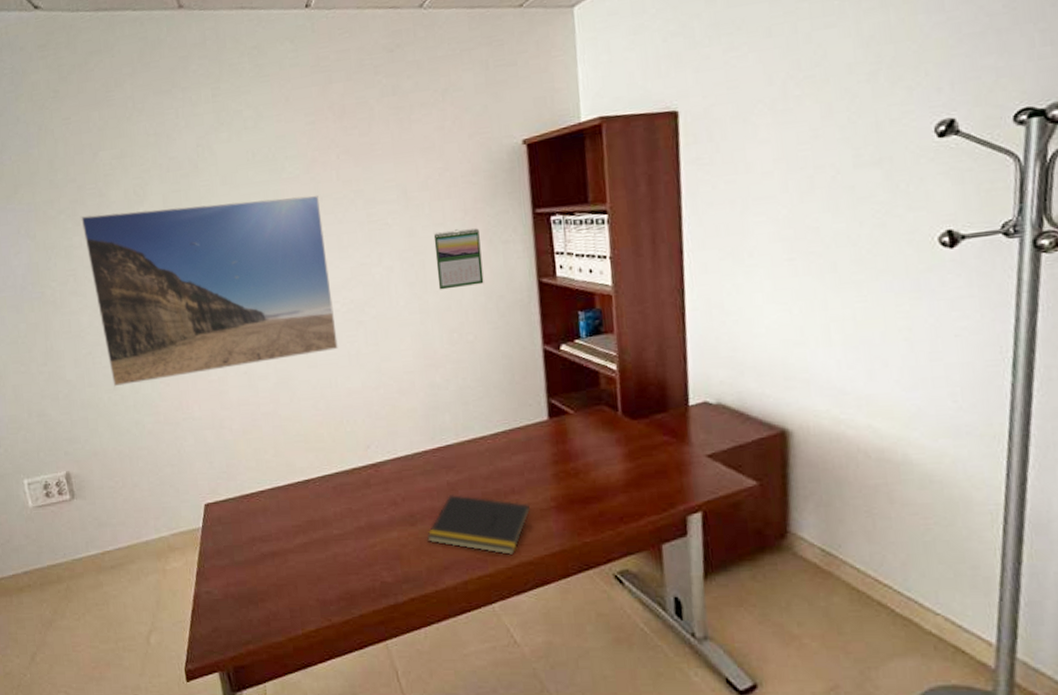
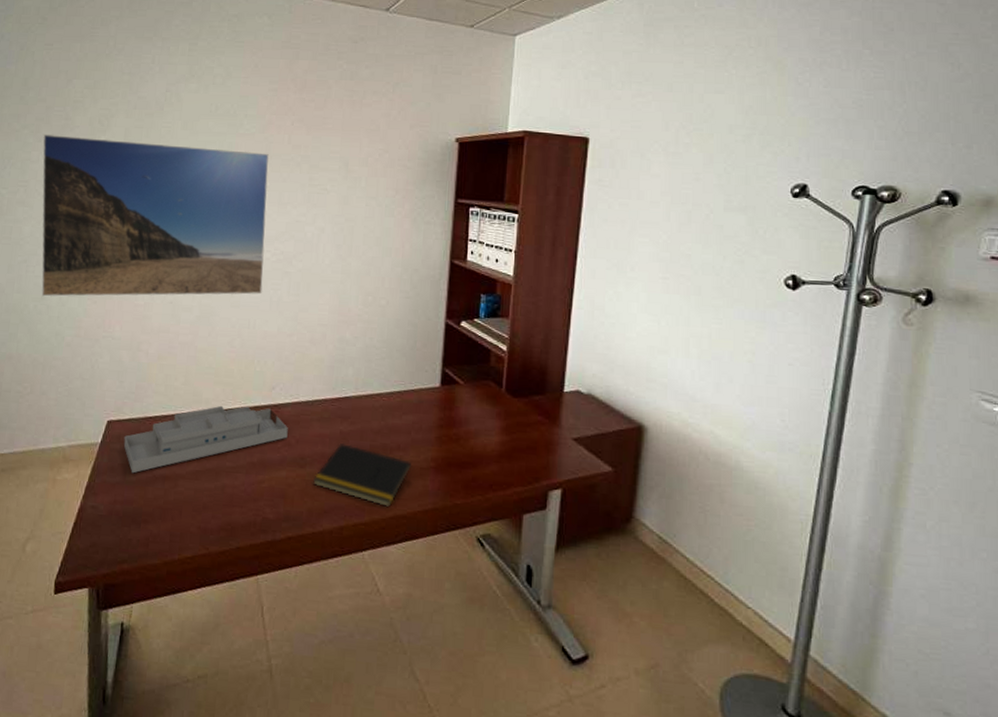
desk organizer: none [224,469,392,554] -> present [123,405,288,474]
calendar: present [433,228,484,290] -> none [362,204,406,257]

